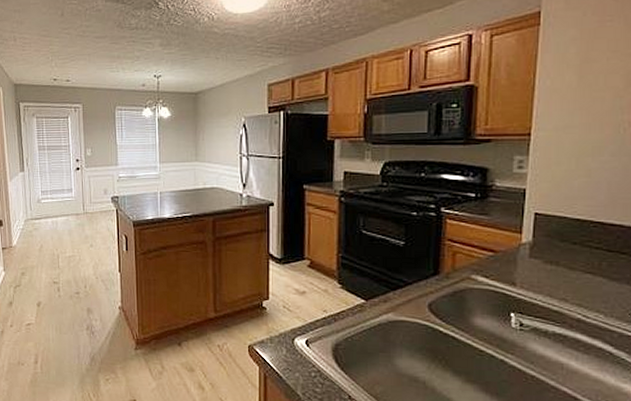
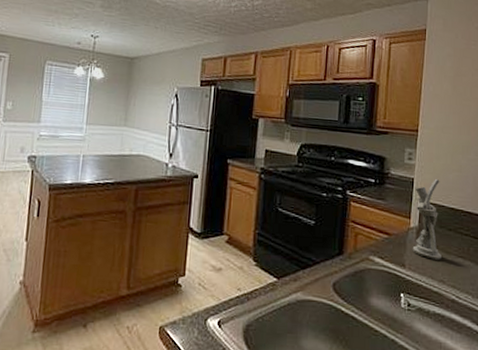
utensil holder: none [525,187,563,277] -> present [412,178,441,260]

